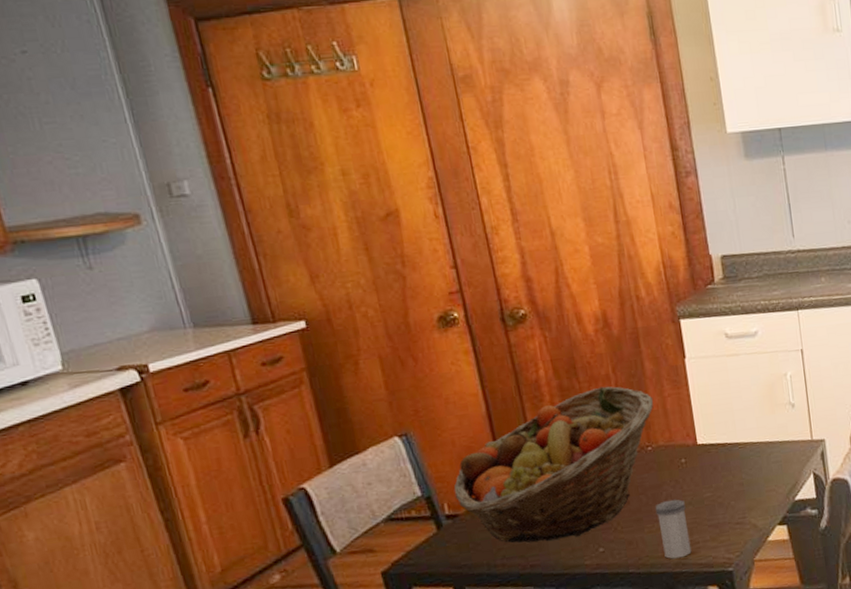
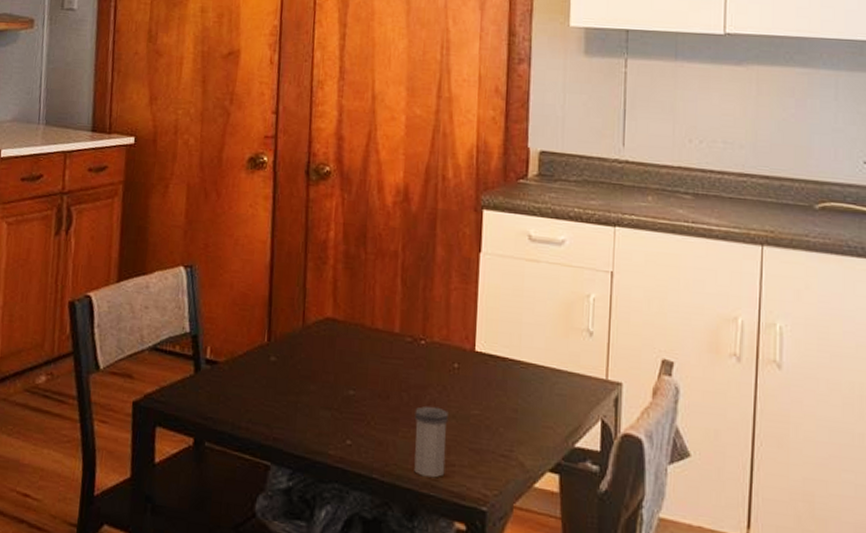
fruit basket: present [453,386,654,543] -> none [219,262,438,420]

